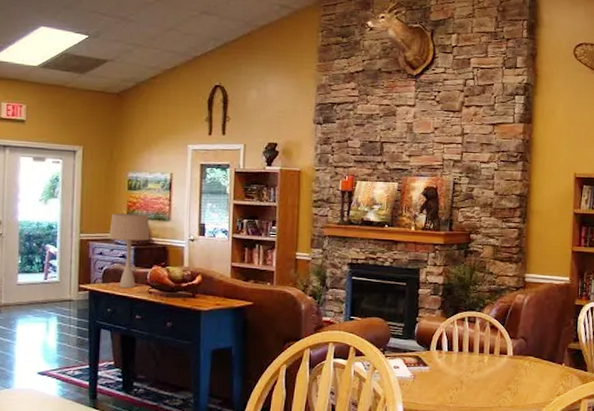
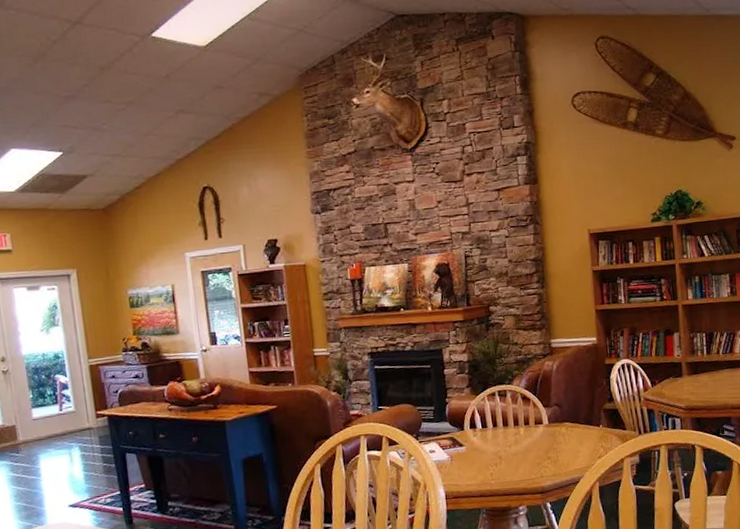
table lamp: present [109,212,150,289] -> none [117,330,161,409]

